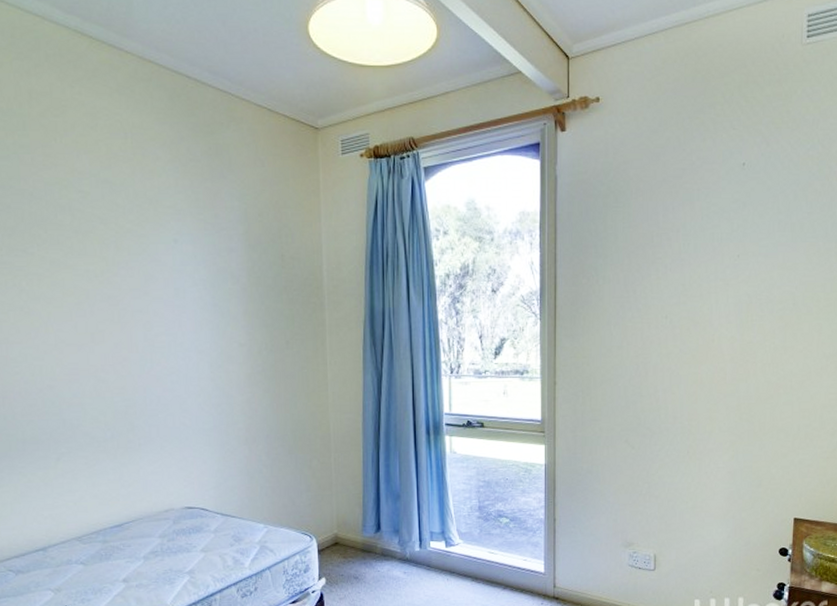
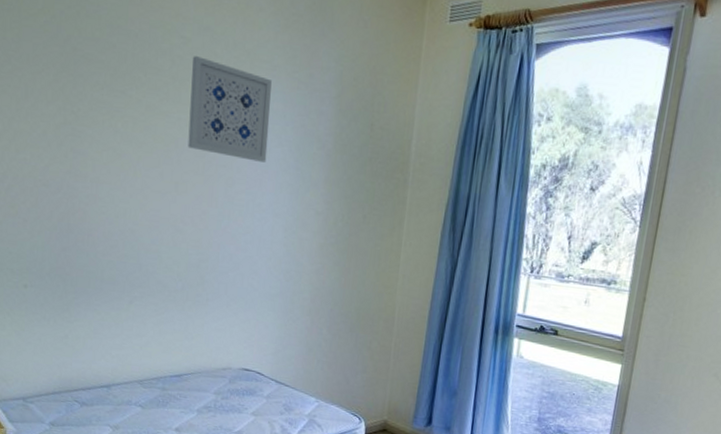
wall art: none [93,208,183,303] -> present [188,56,272,163]

